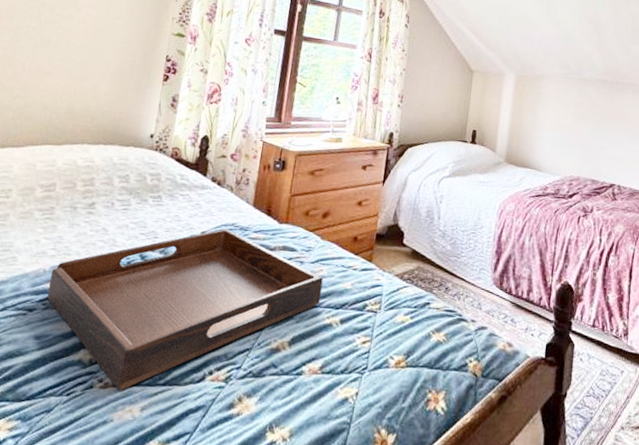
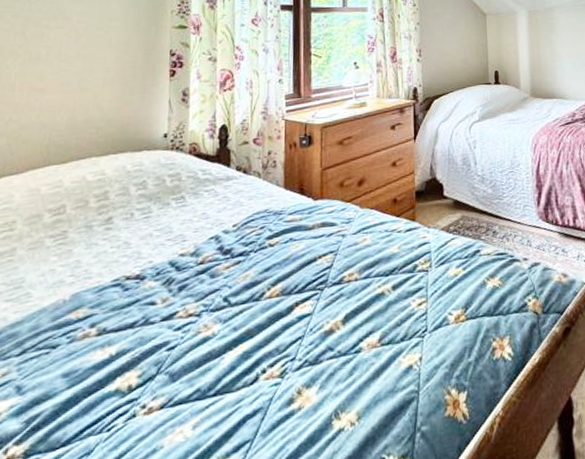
serving tray: present [47,229,323,391] -> none [71,216,368,413]

